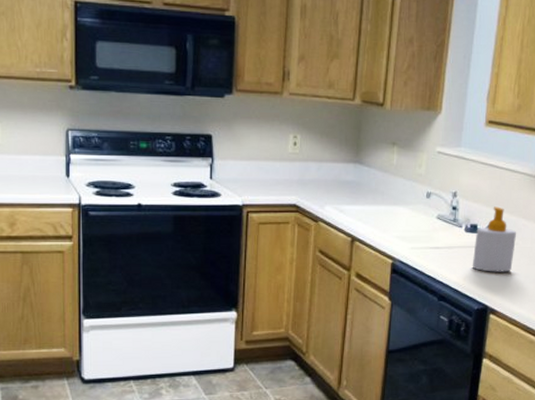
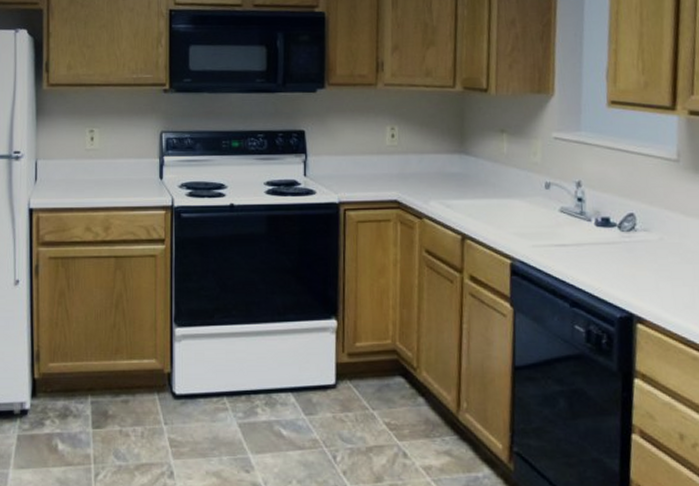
soap bottle: present [472,206,516,272] -> none [608,196,660,273]

